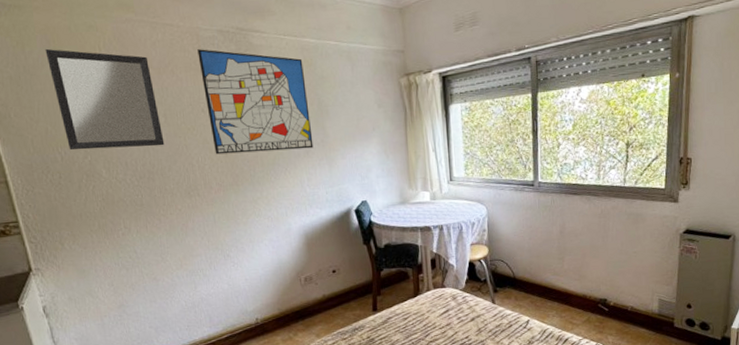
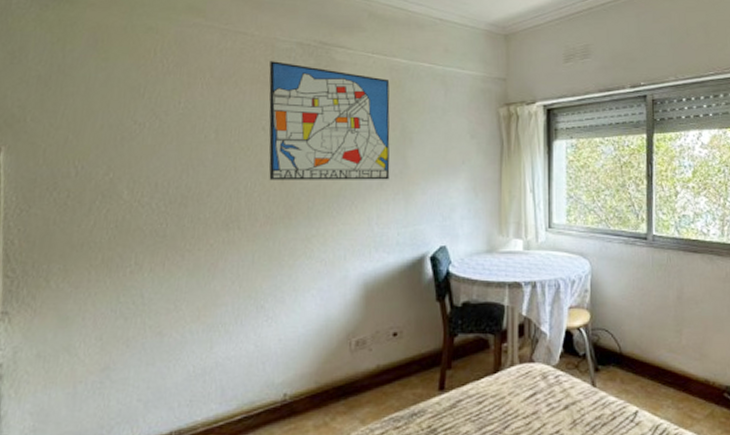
home mirror: present [45,48,165,151] -> none [88,48,210,166]

